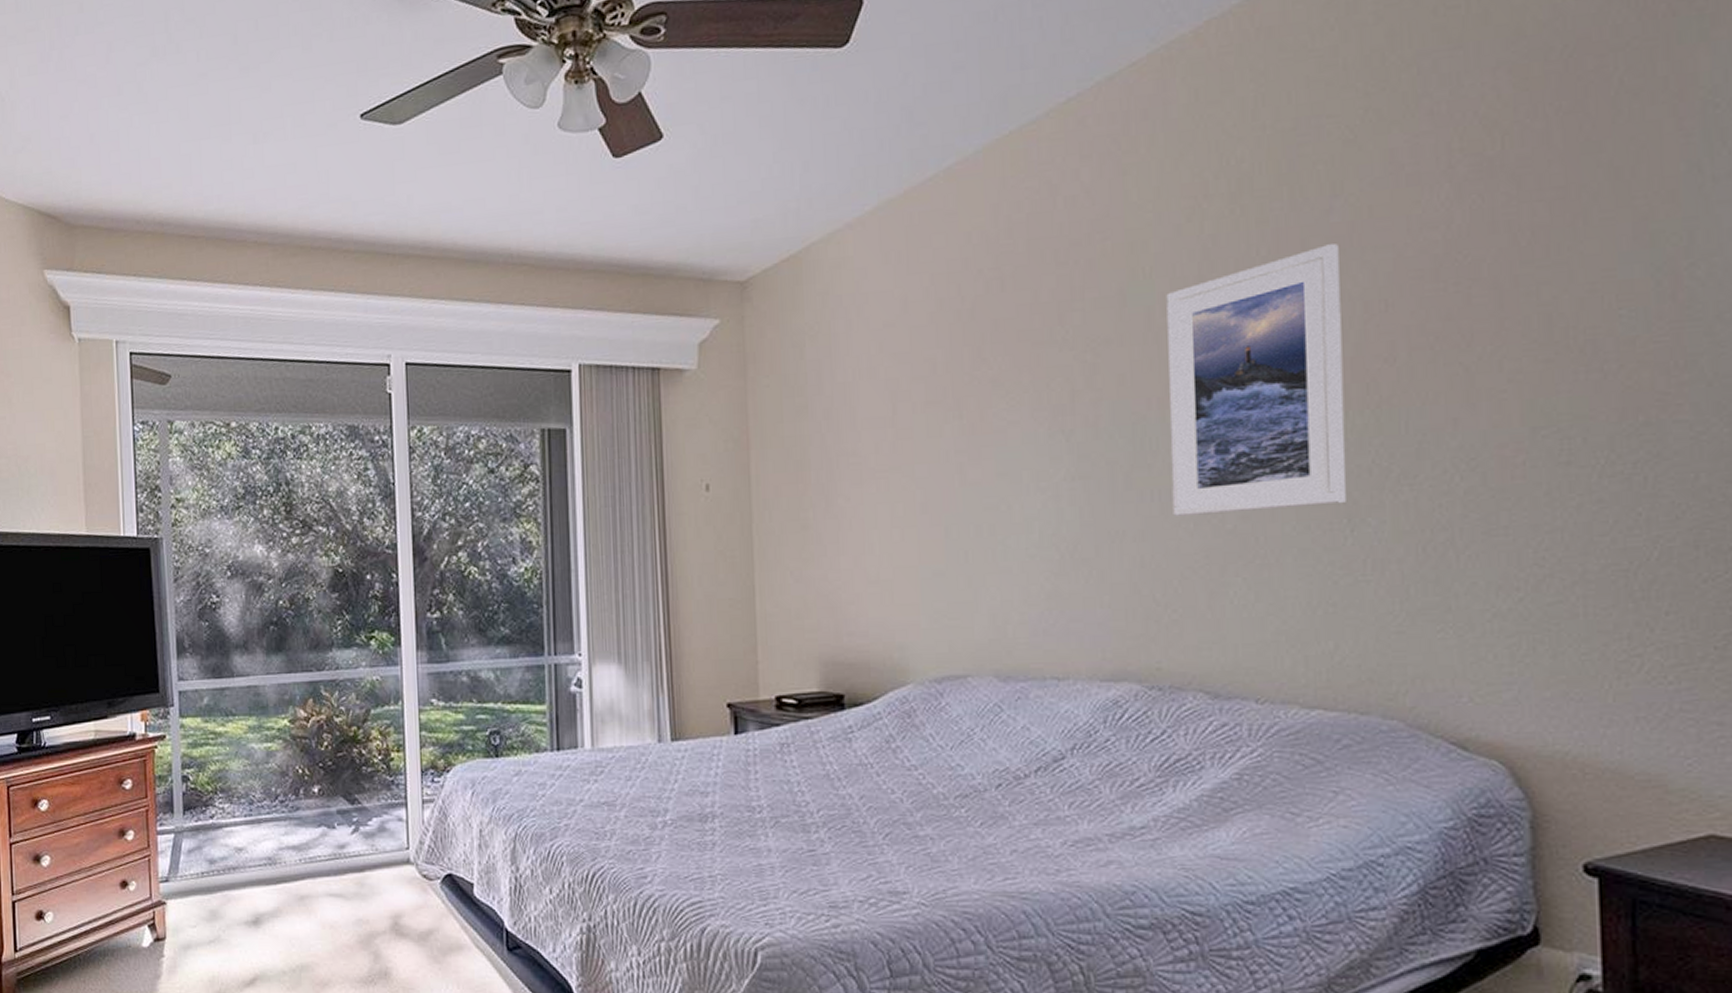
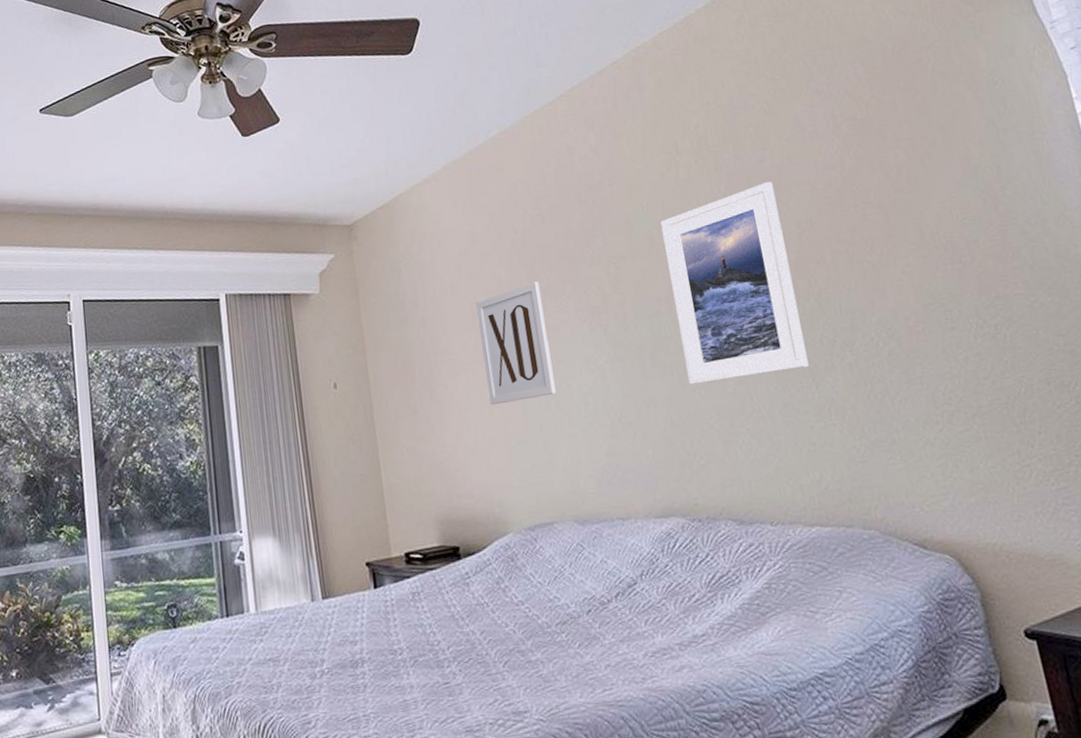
wall art: none [898,368,992,525] -> present [476,281,557,405]

